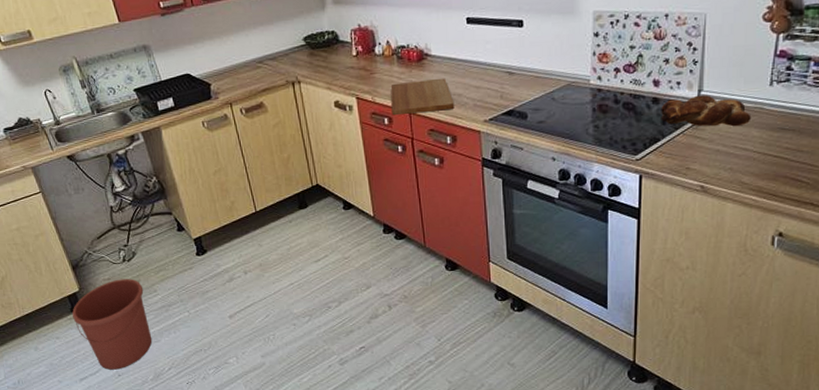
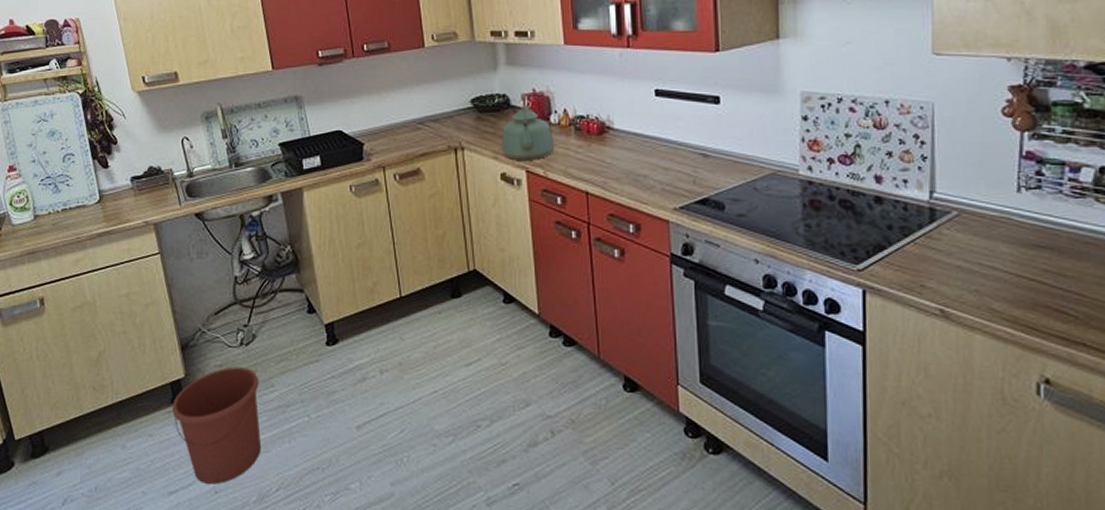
kettle: none [333,28,381,89] -> present [502,92,555,160]
cutting board: present [390,78,455,116] -> none [566,155,639,195]
bread loaf: present [661,95,752,127] -> none [885,197,998,239]

